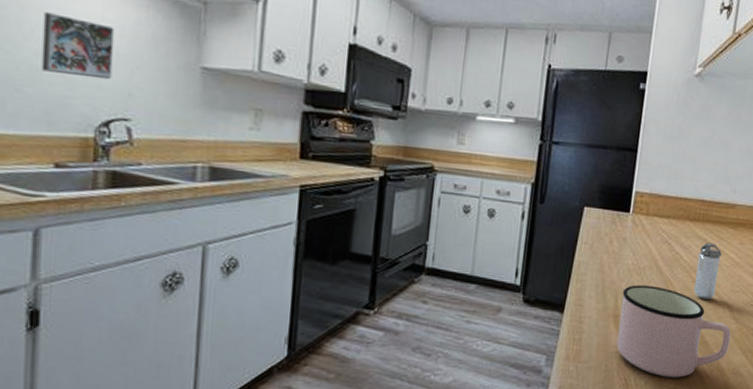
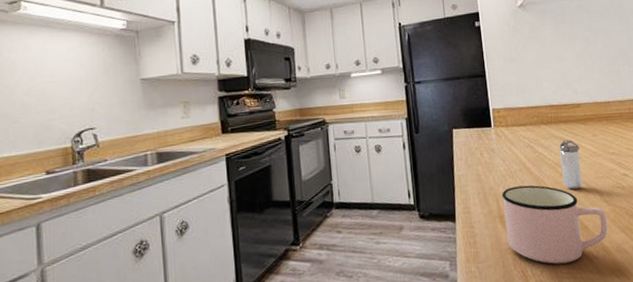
decorative tile: present [41,12,115,80] -> none [28,61,79,104]

